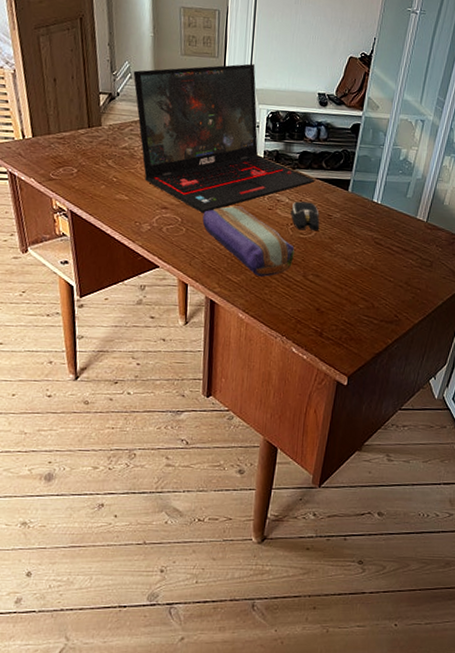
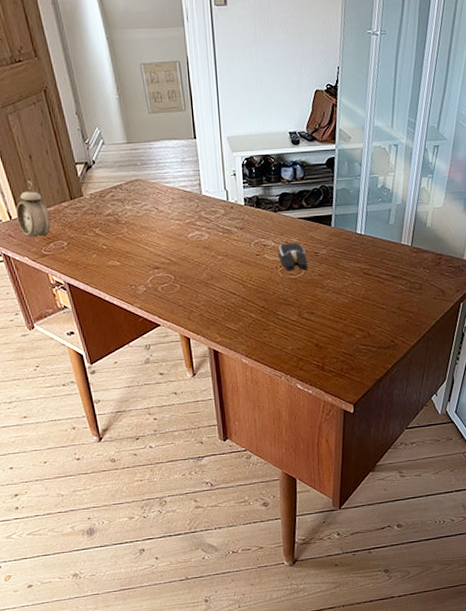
alarm clock: none [29,103,65,165] -> present [15,181,51,242]
laptop: present [133,63,314,213] -> none [105,112,297,268]
pencil case: present [202,206,295,277] -> none [194,256,287,321]

